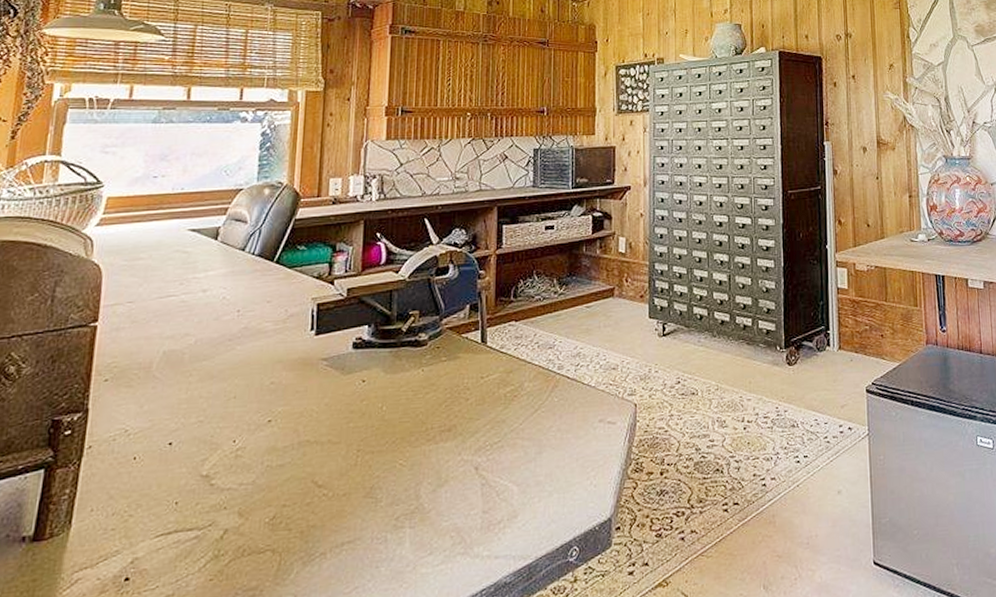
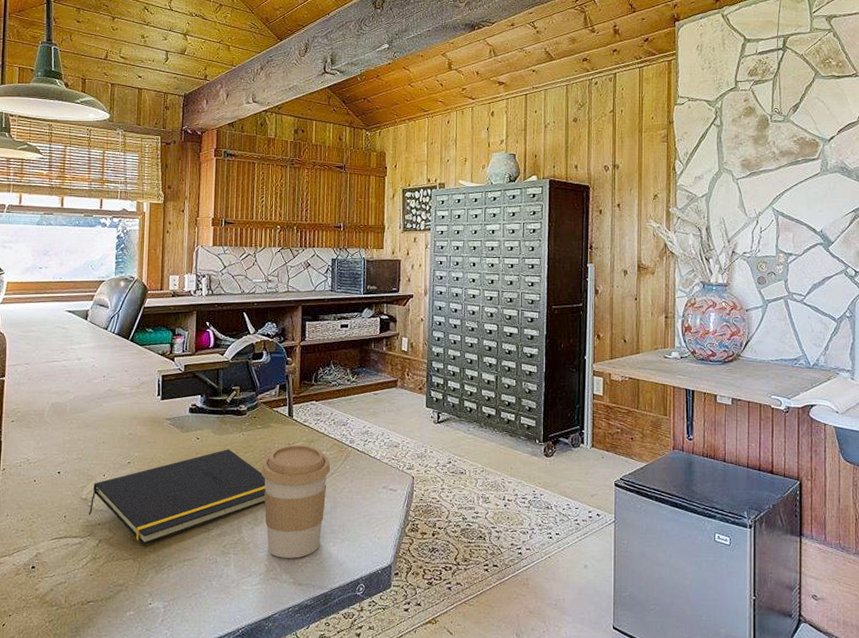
notepad: none [210,391,452,530] -> present [88,449,266,545]
coffee cup: none [446,376,535,526] -> present [261,444,331,558]

